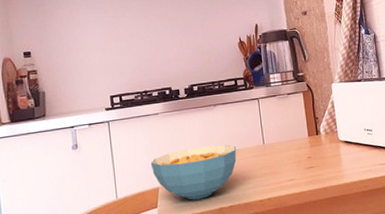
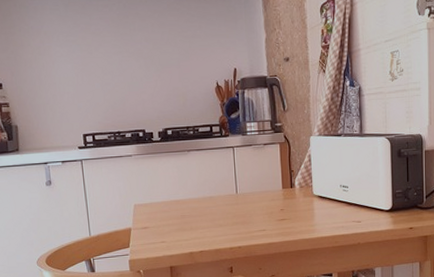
cereal bowl: present [150,144,237,200] -> none [123,191,209,243]

